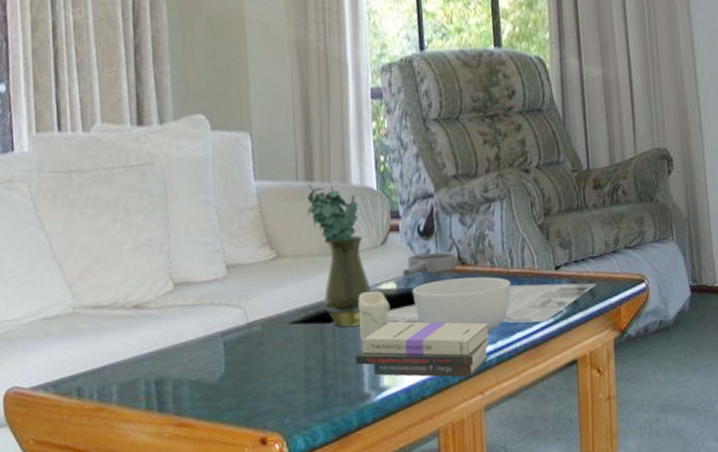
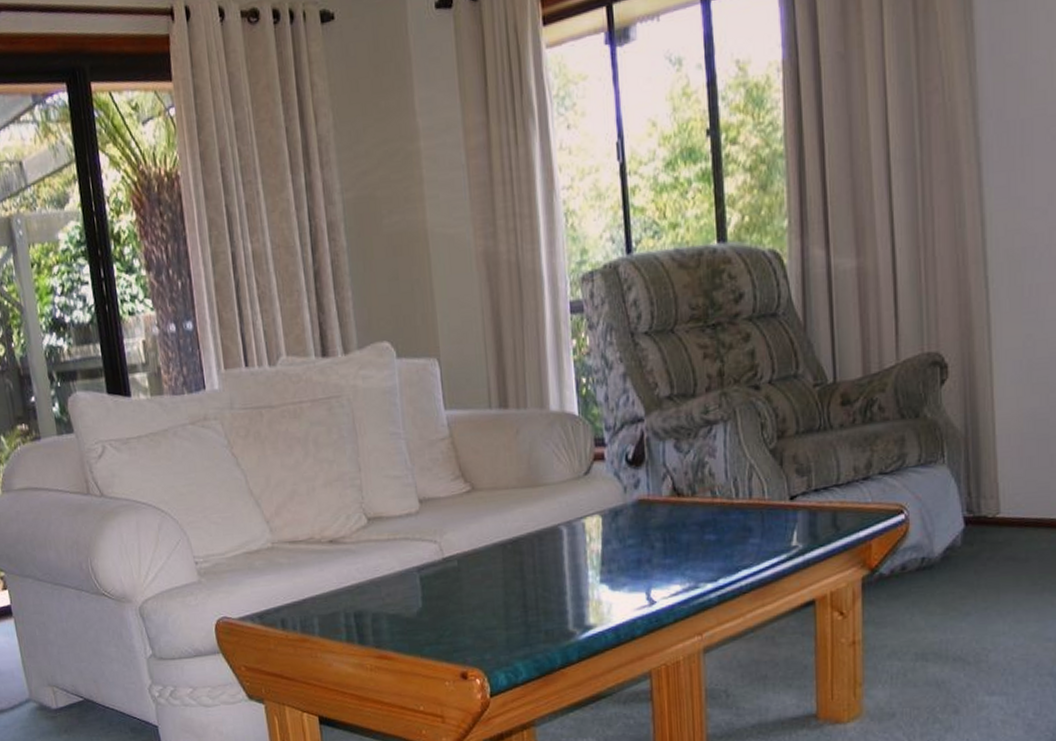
newspaper: present [285,252,597,326] -> none [482,482,842,561]
vase: present [307,183,371,327] -> none [501,411,574,563]
books: present [355,321,490,378] -> none [558,557,710,618]
candle: present [358,290,389,341] -> none [560,524,594,577]
bowl: present [412,277,511,335] -> none [619,508,736,572]

